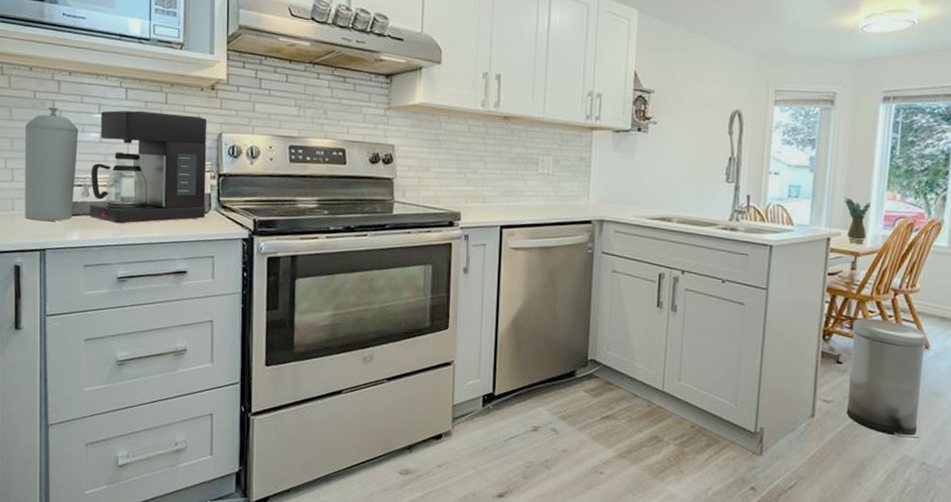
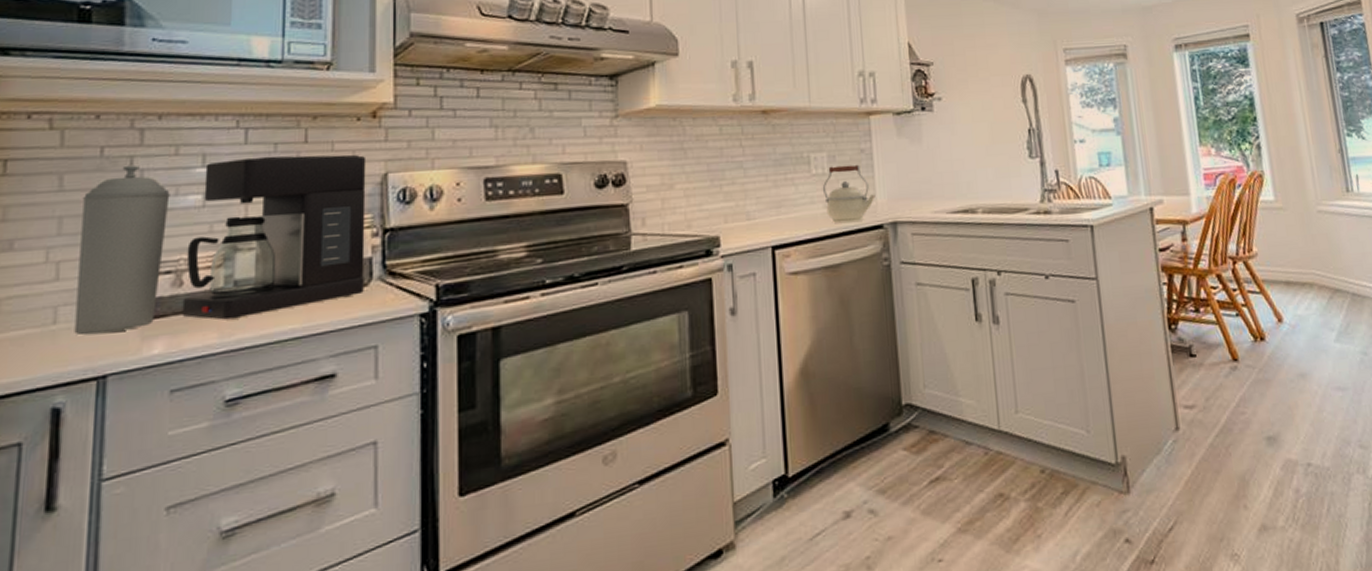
kettle: none [545,168,589,216] -> present [822,164,876,224]
vase: present [844,197,871,245] -> none [1158,158,1191,211]
pedal bin: present [846,318,927,439] -> none [1195,295,1297,437]

